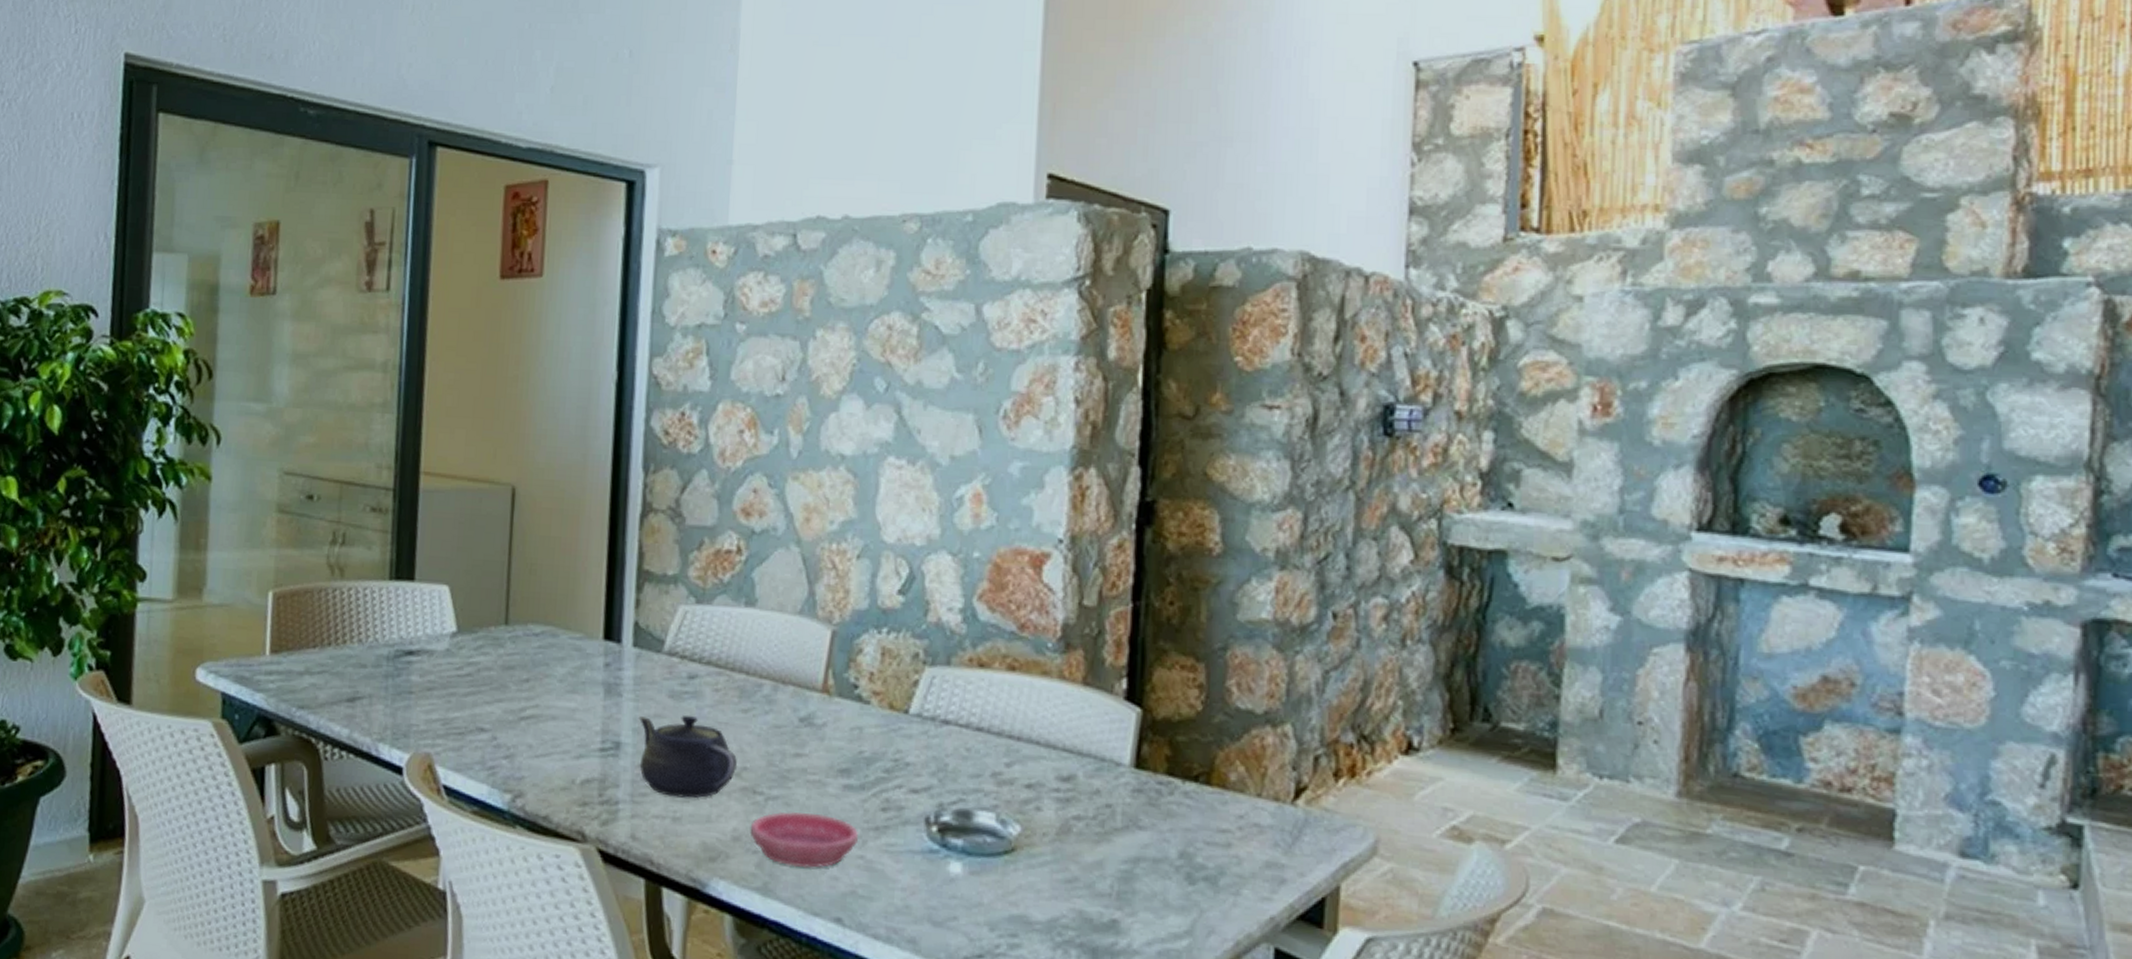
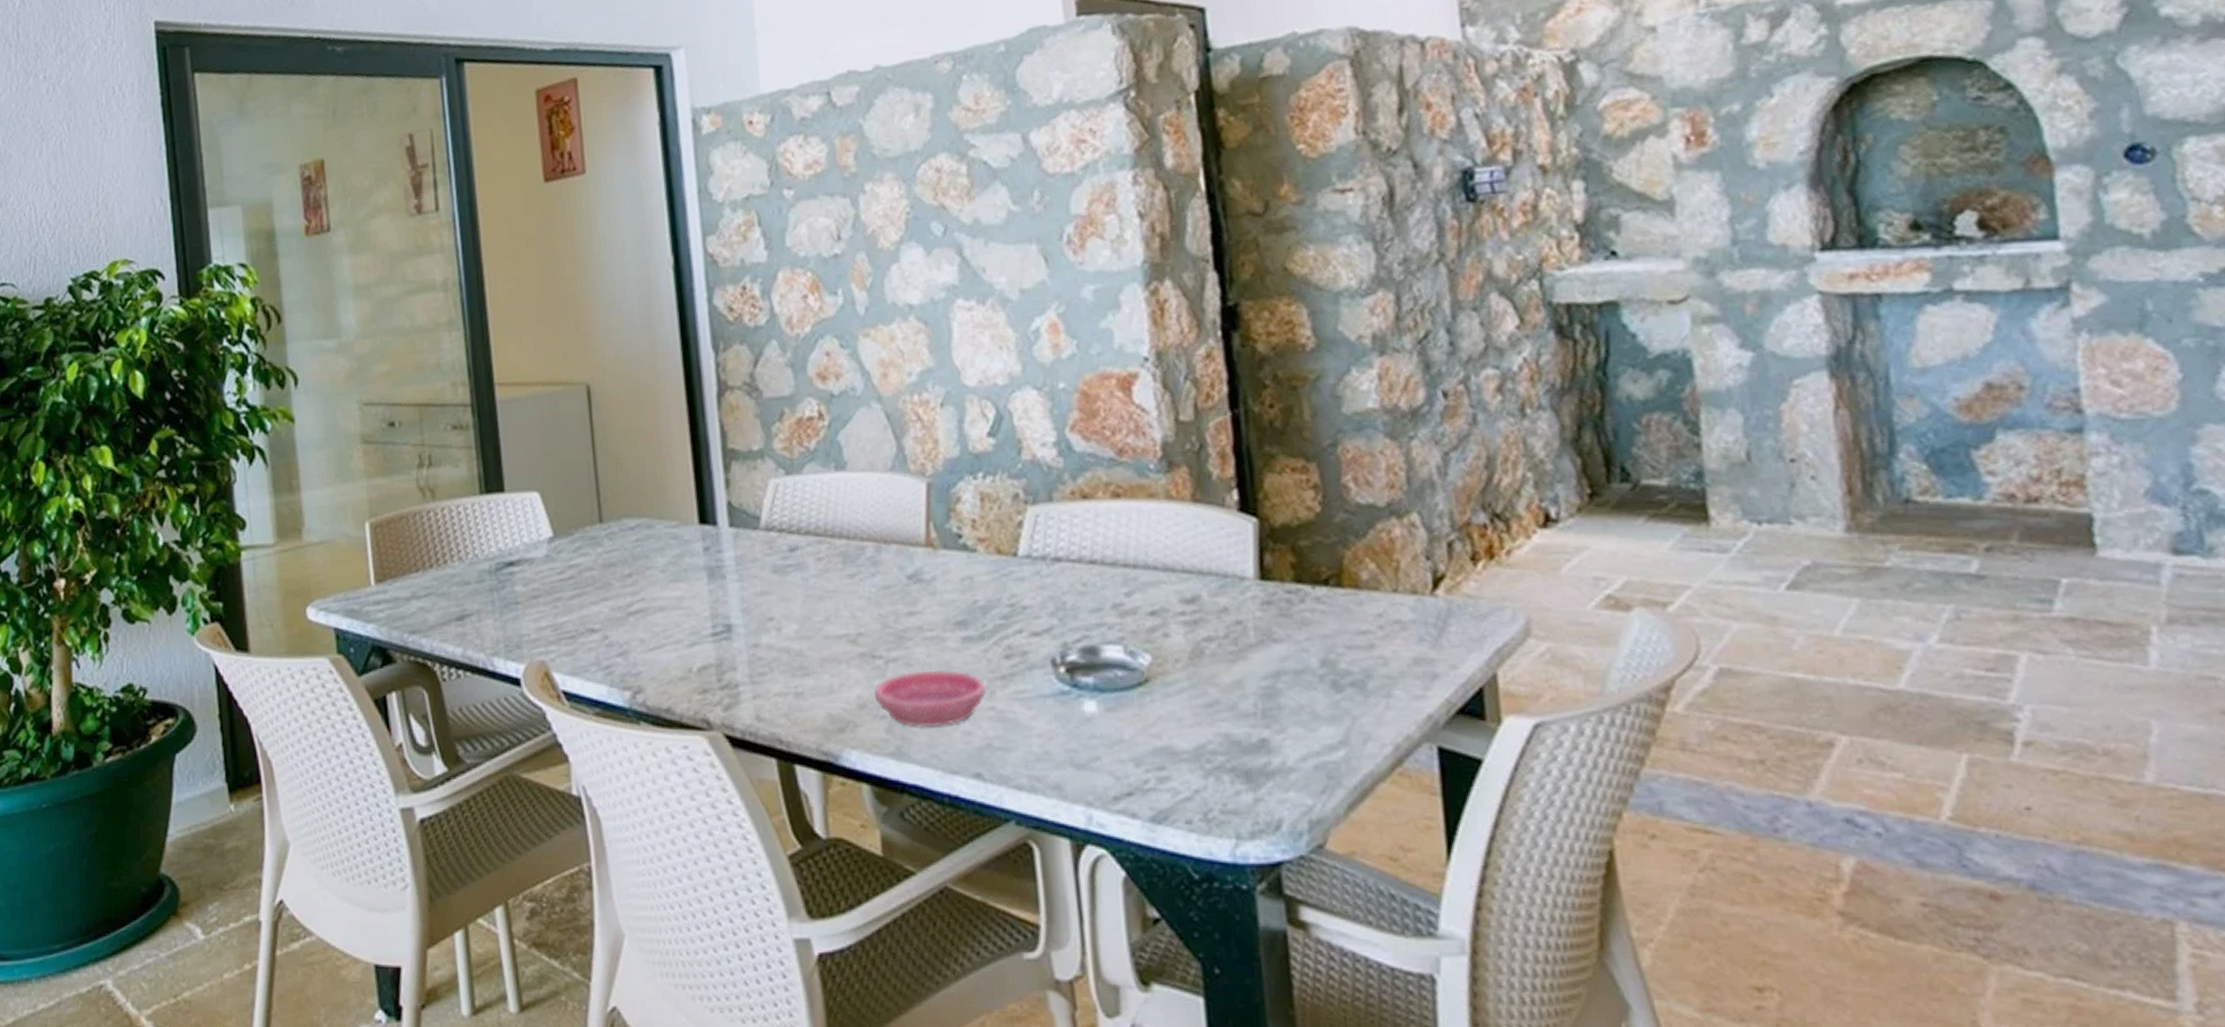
teapot: present [638,715,737,799] -> none [745,587,851,672]

